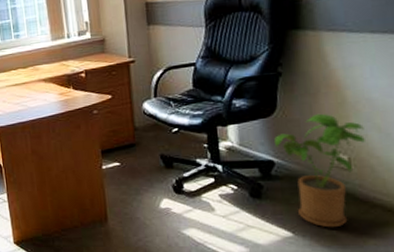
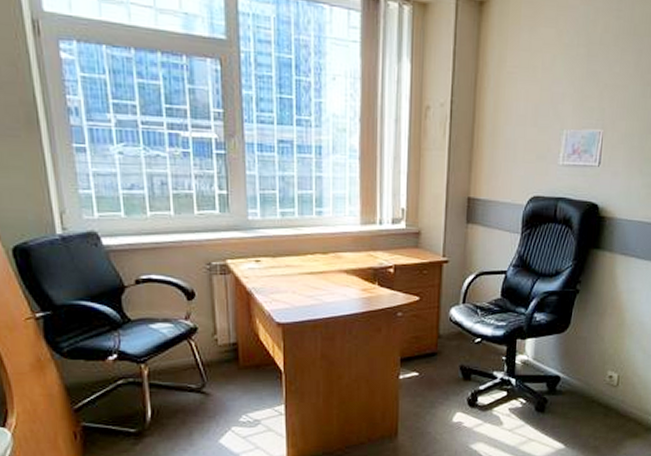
house plant: present [275,113,365,228] -> none [563,333,634,440]

